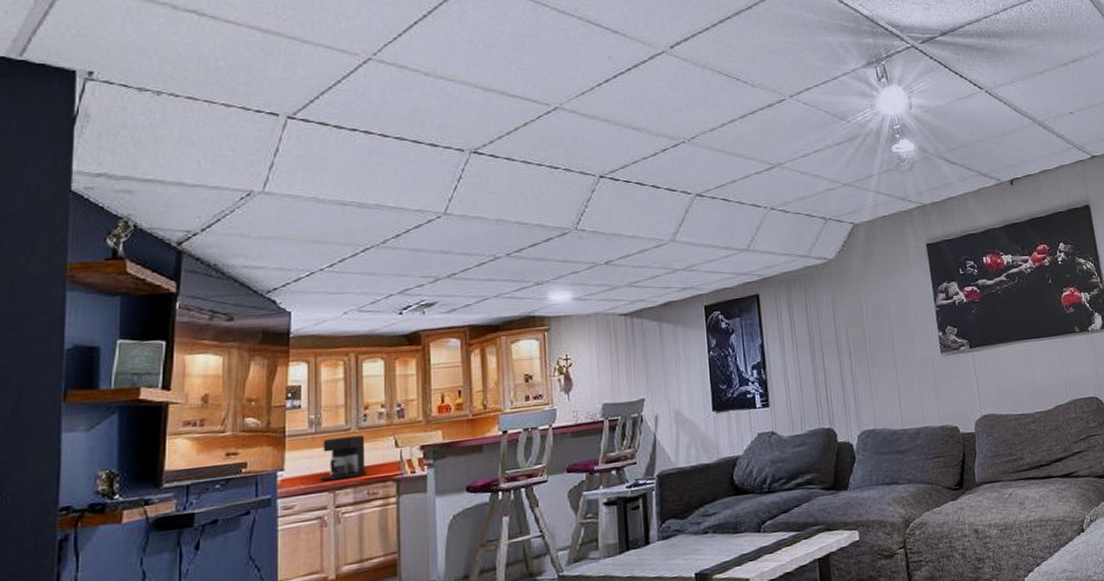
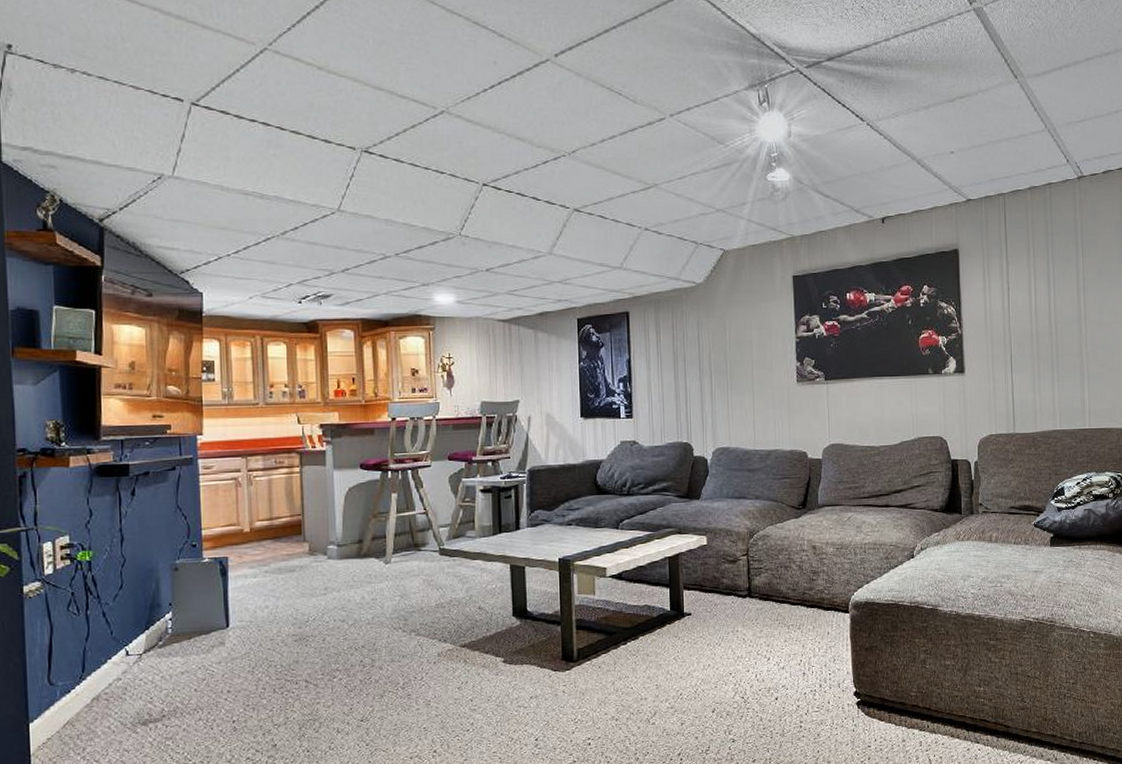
coffee maker: present [320,435,365,482] -> none [234,409,273,448]

